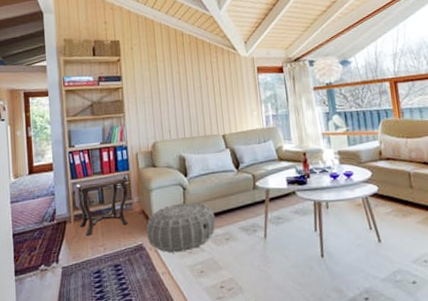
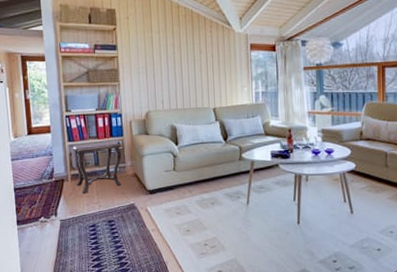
air purifier: present [146,202,216,253] -> none [138,168,203,213]

